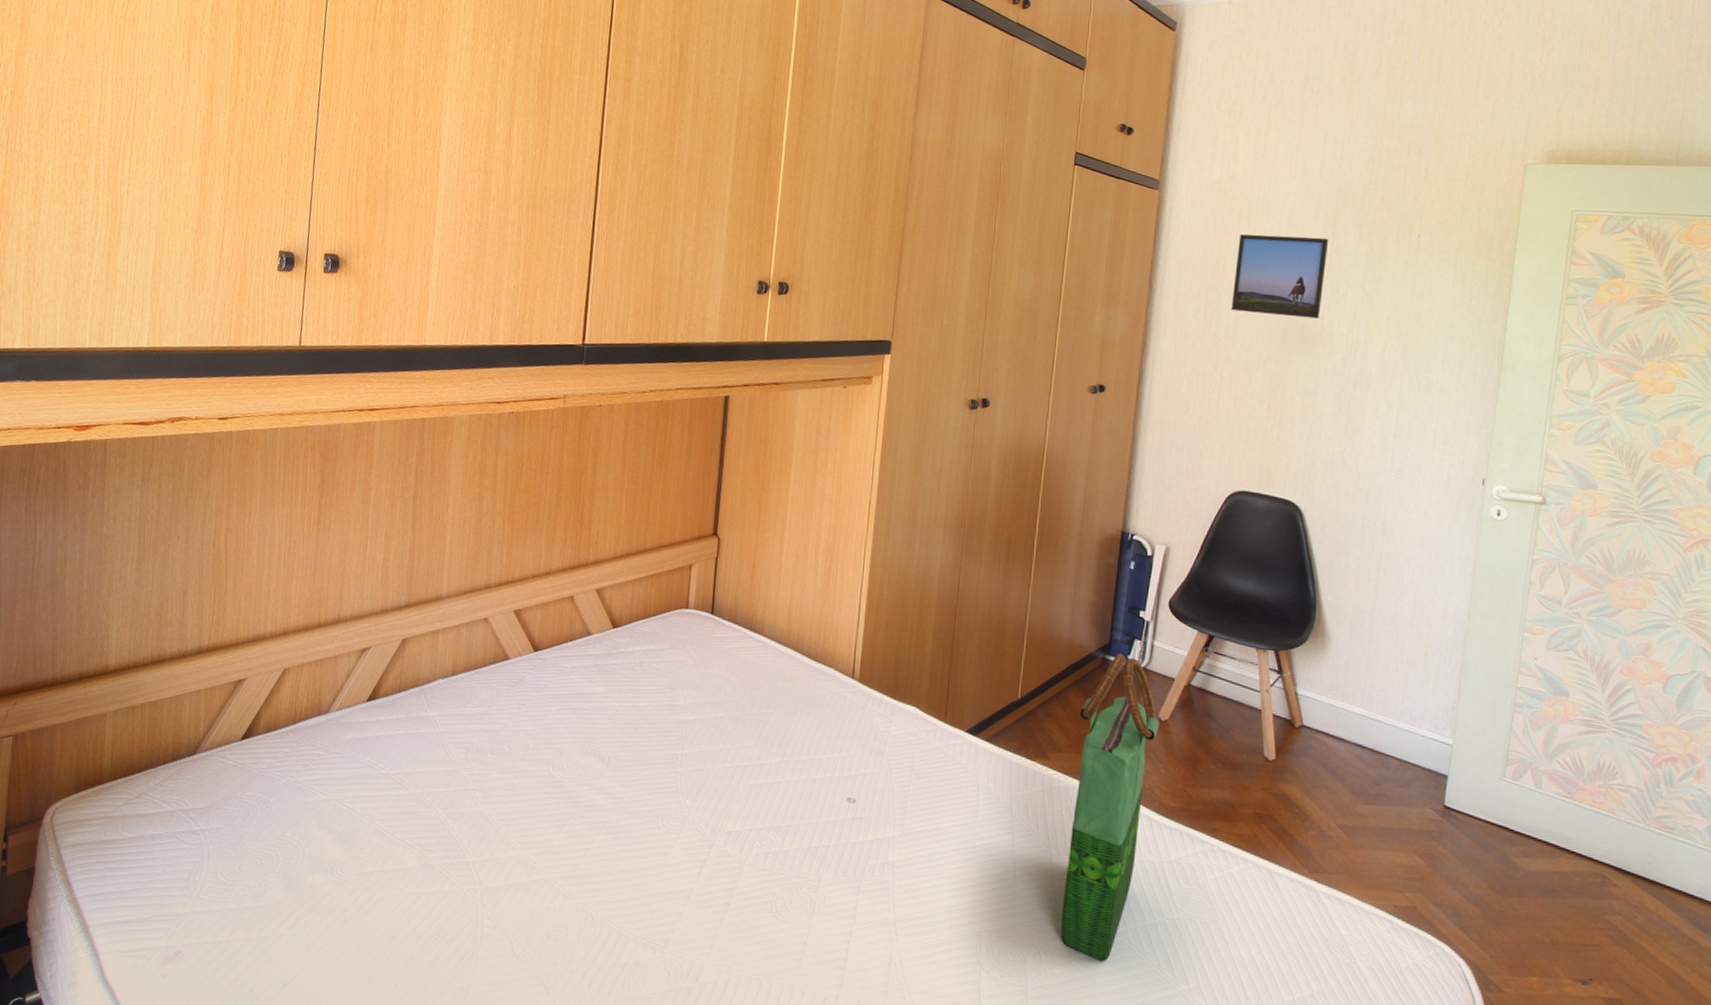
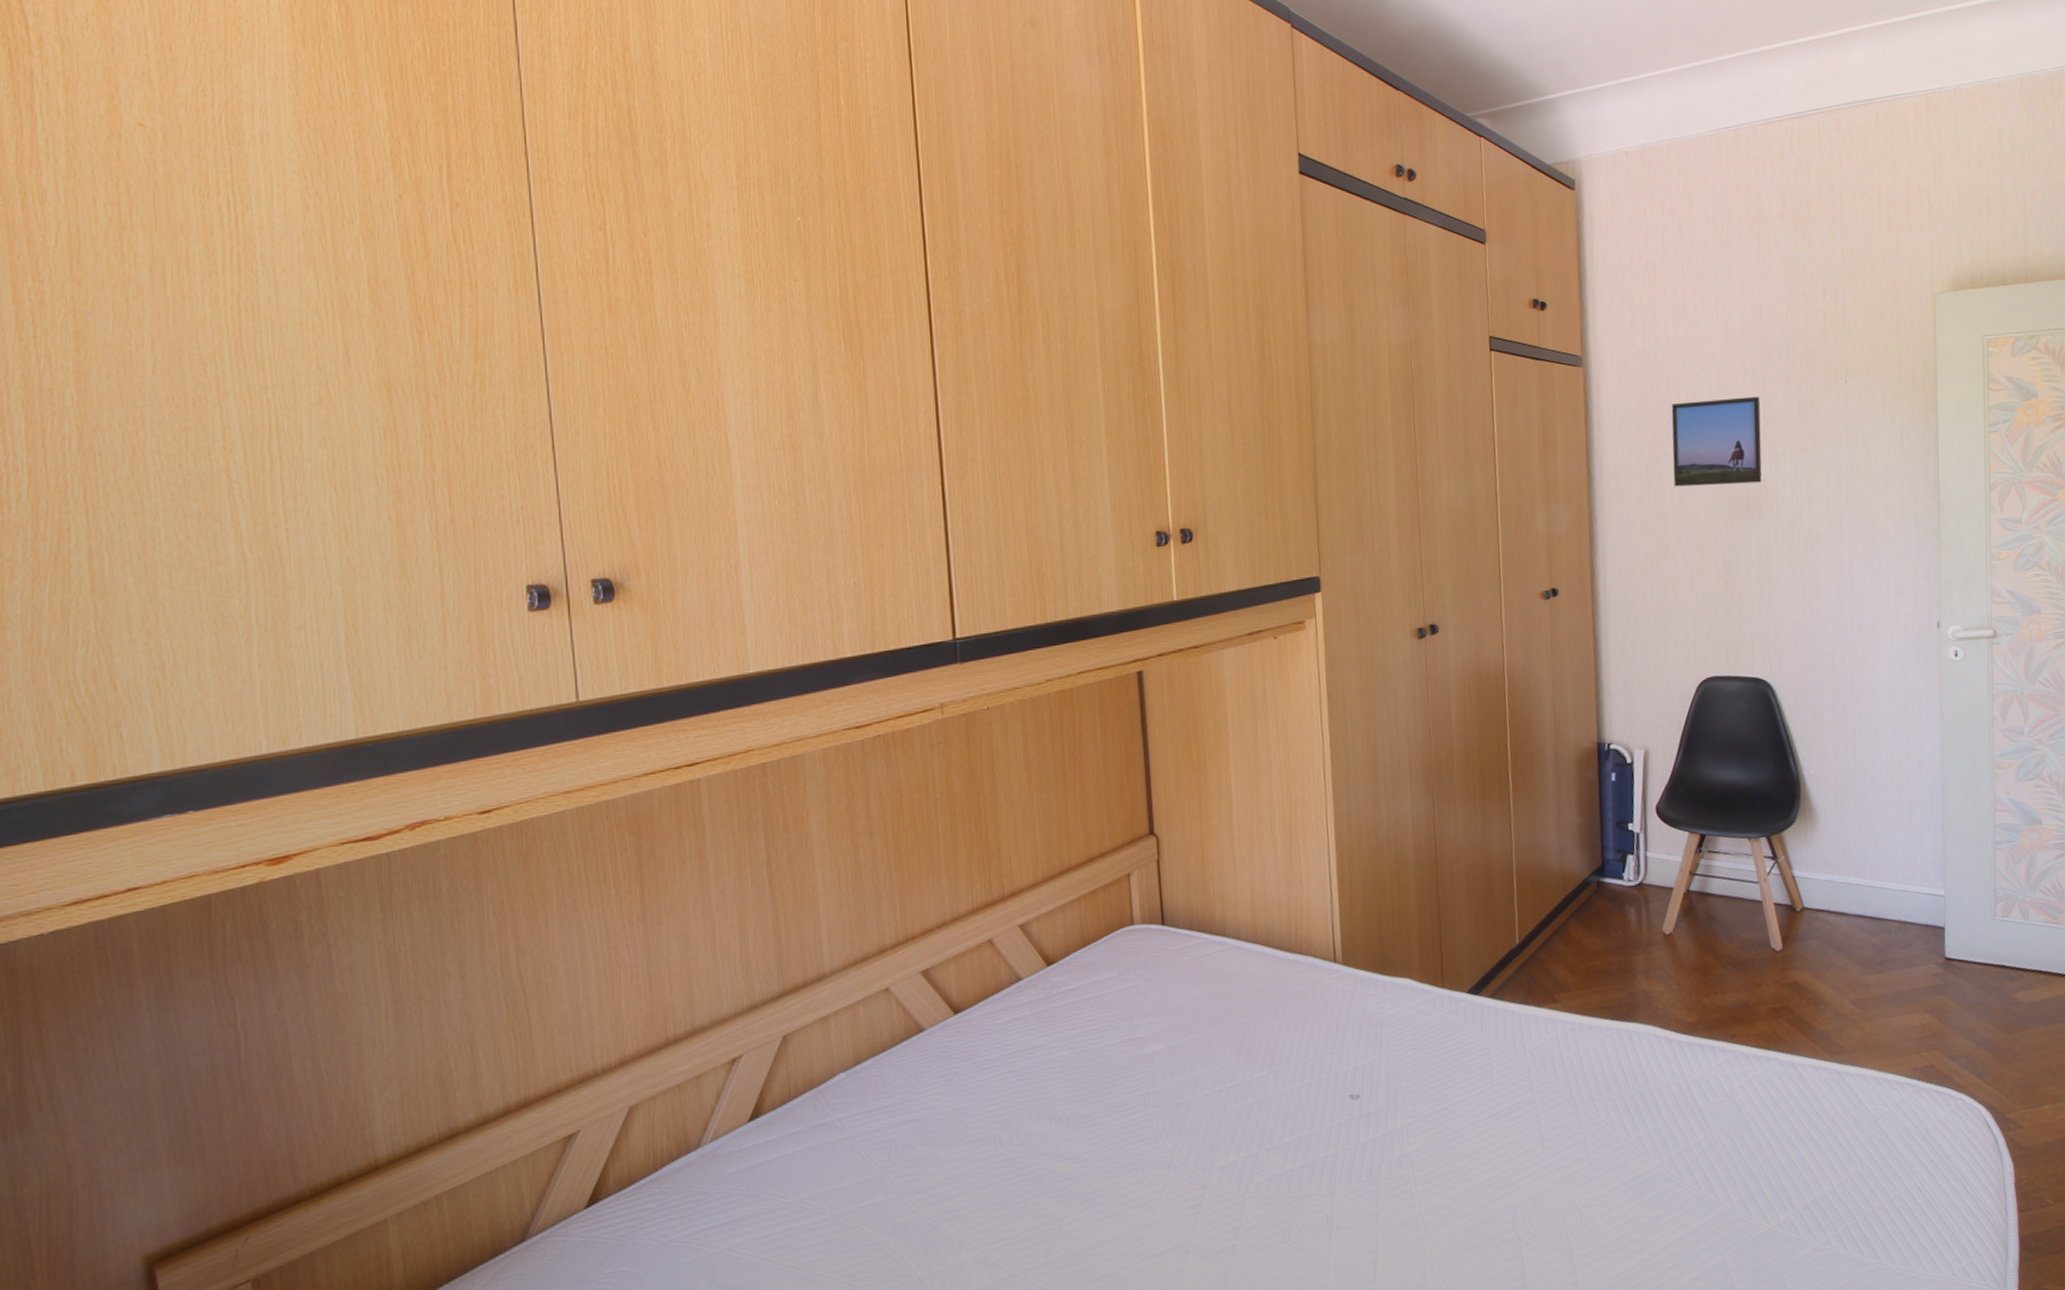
tote bag: present [1061,653,1160,961] -> none [1582,873,1665,1200]

